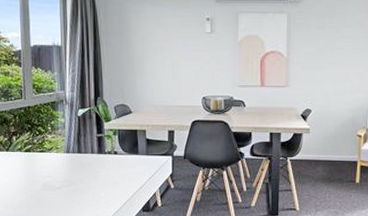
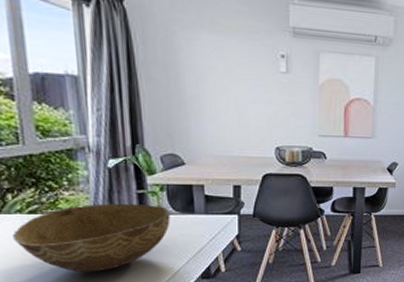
bowl: none [15,144,120,201] -> present [13,203,171,273]

